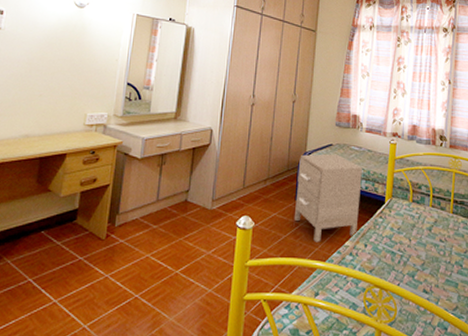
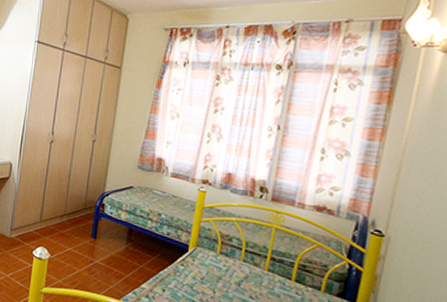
nightstand: present [294,154,362,243] -> none [89,194,165,281]

